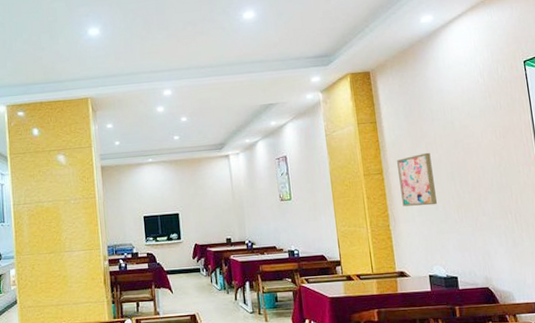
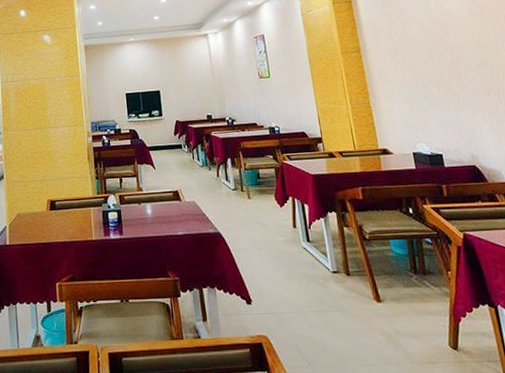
wall art: present [397,152,437,207] -> none [374,30,417,84]

